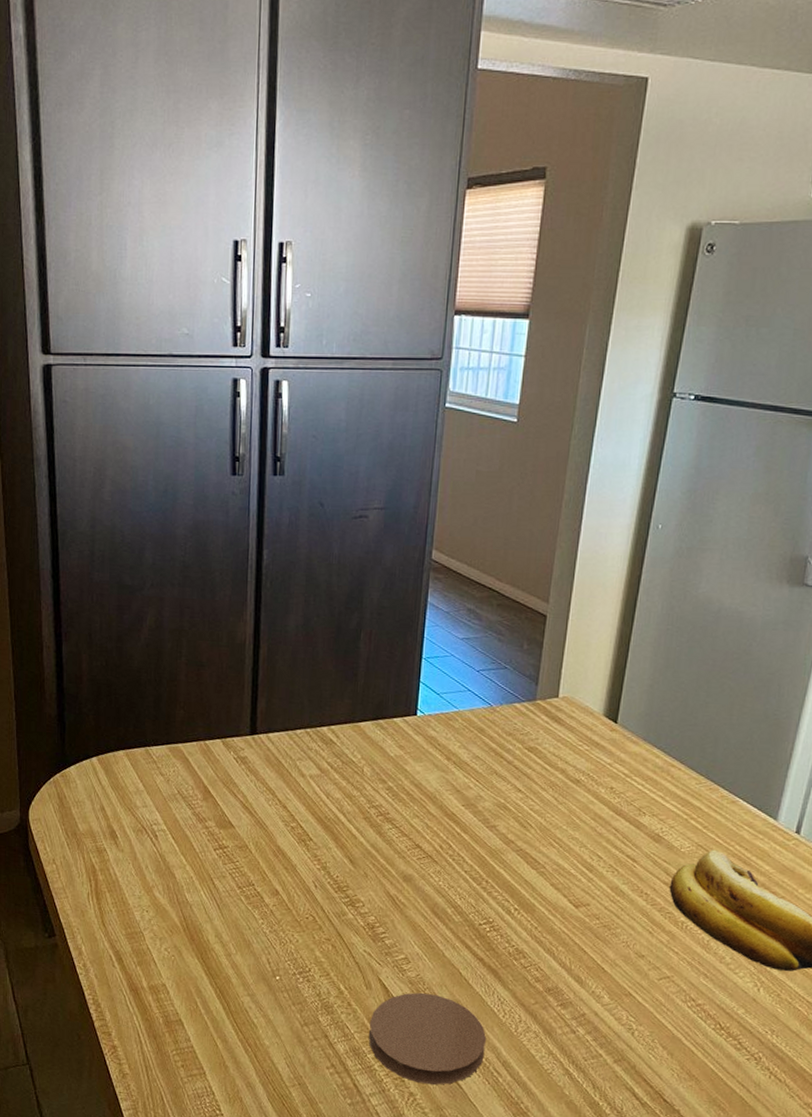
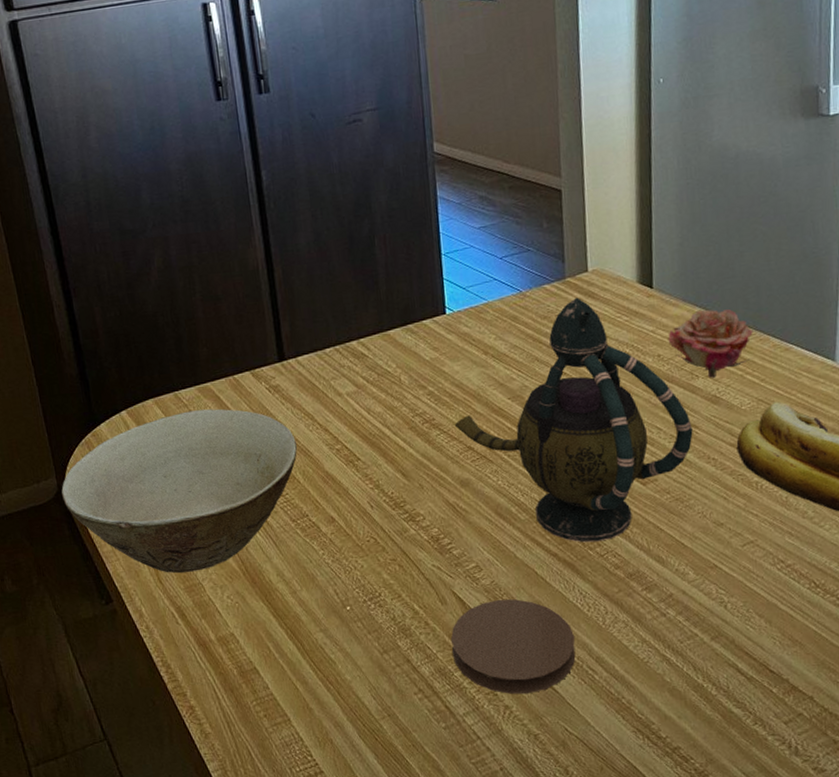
bowl: none [23,767,254,920] -> present [61,408,297,574]
teapot: none [407,720,632,954] -> present [454,297,693,543]
flower: none [623,751,705,819] -> present [668,309,754,379]

